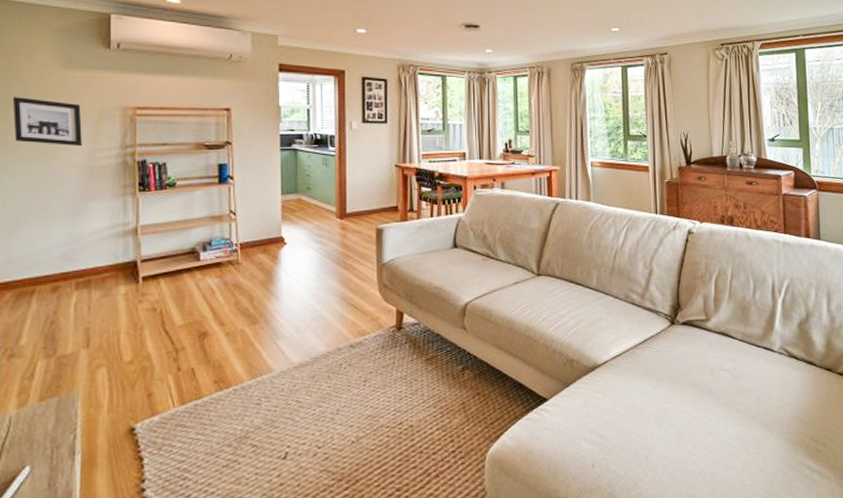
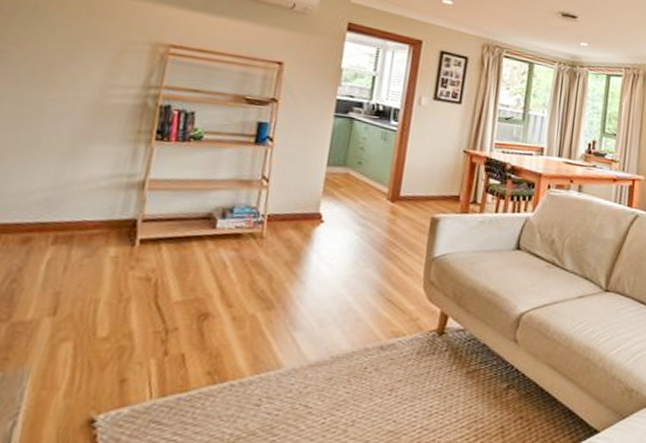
wall art: present [12,97,82,147] -> none [10,11,103,80]

